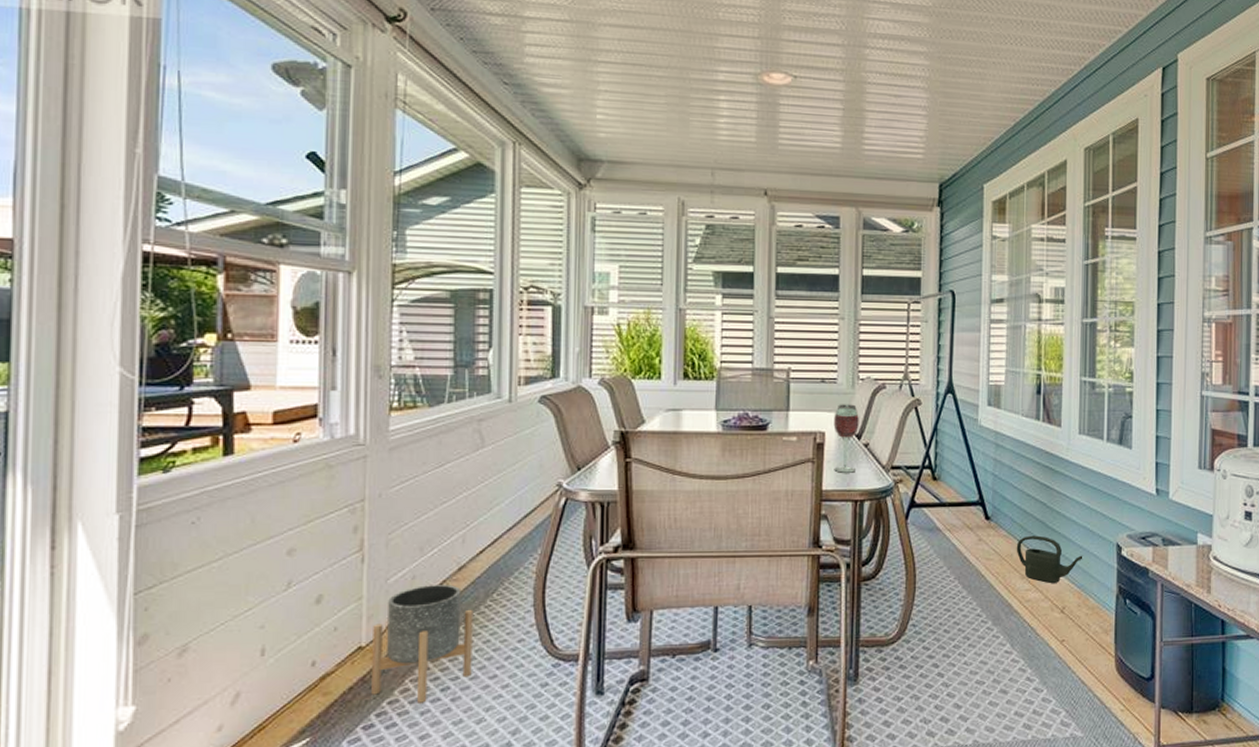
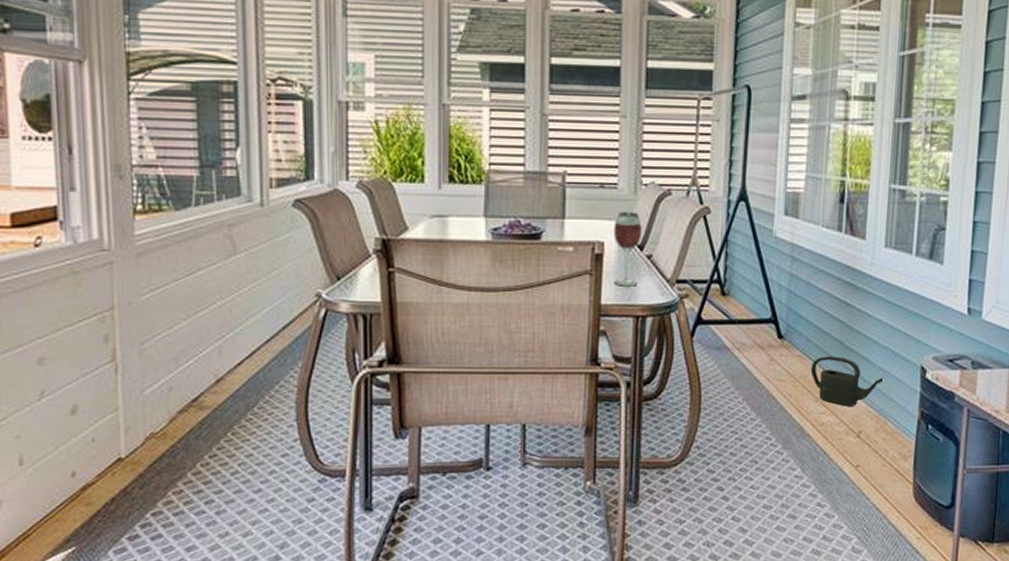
planter: present [371,585,473,703] -> none [132,397,236,515]

